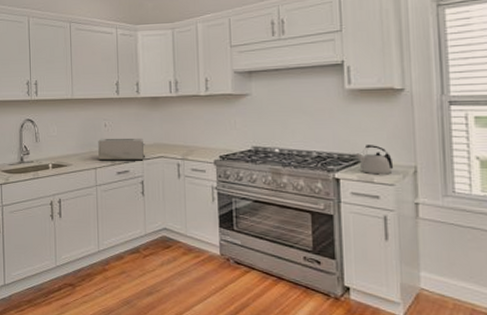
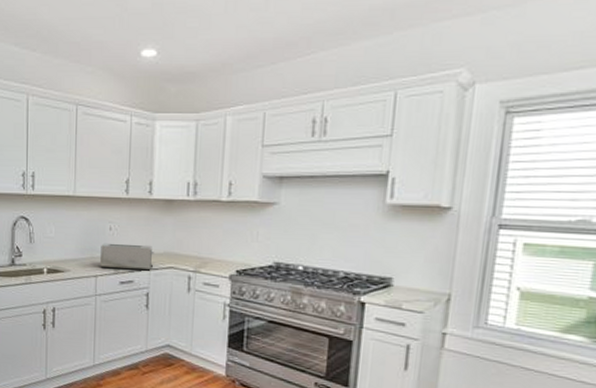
kettle: present [355,145,393,176] -> none [386,268,426,303]

